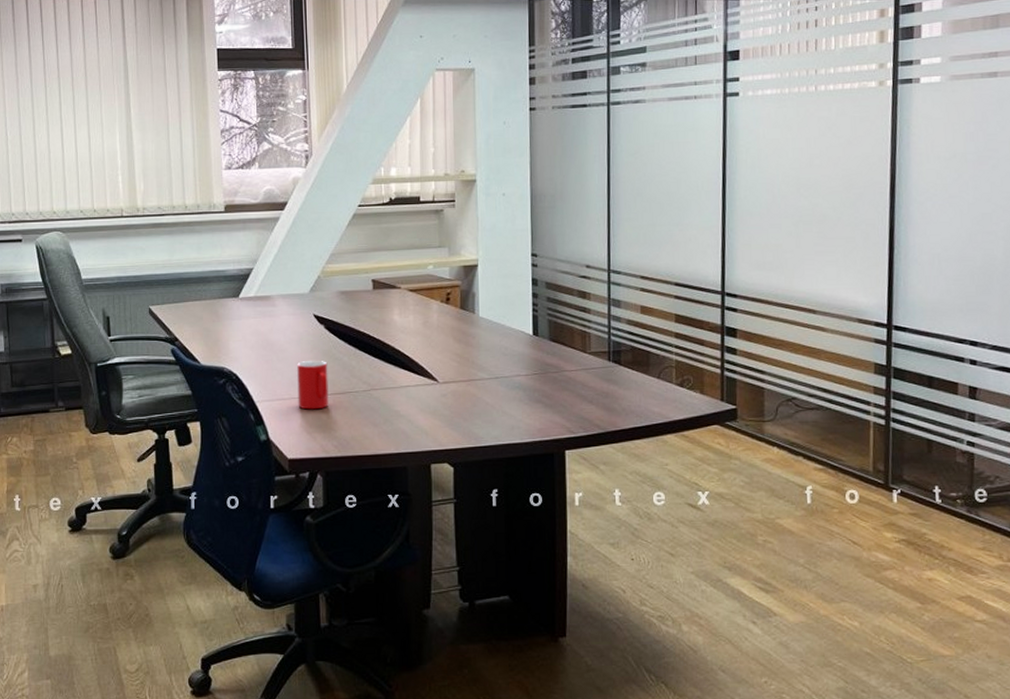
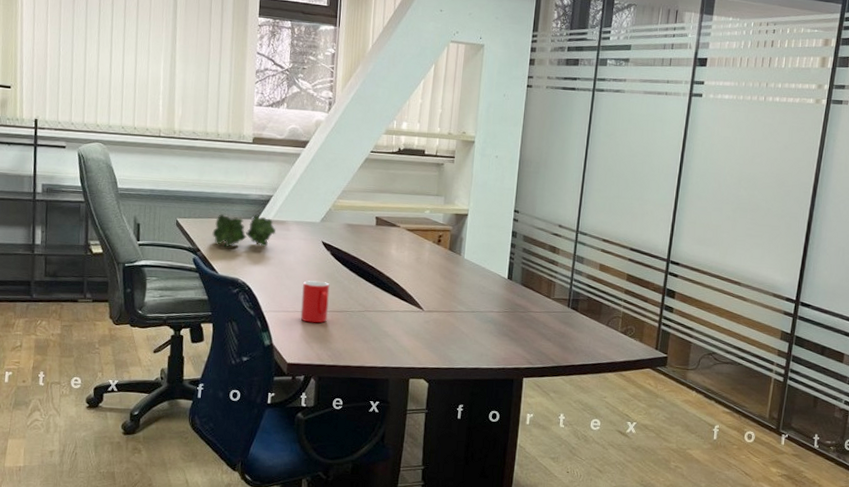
potted plant: none [190,292,261,334] -> present [212,214,276,248]

